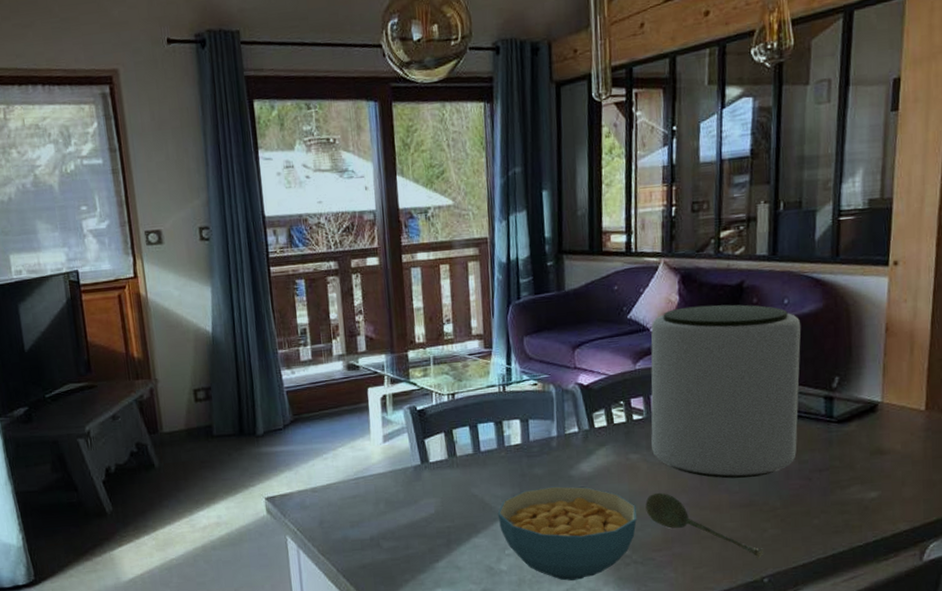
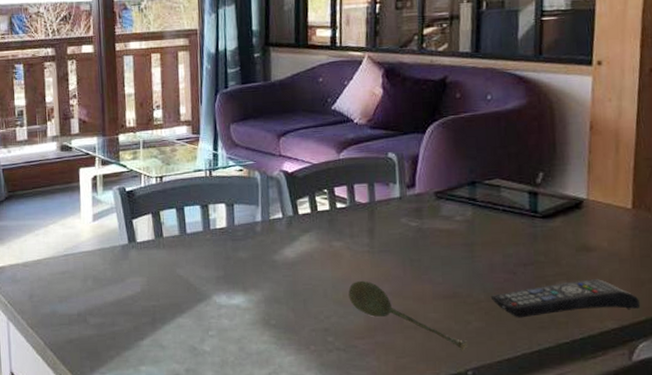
cereal bowl: present [497,486,637,581] -> none [202,270,340,364]
plant pot: present [651,304,801,479] -> none [354,98,505,269]
remote control: none [786,482,932,524] -> present [490,279,641,318]

